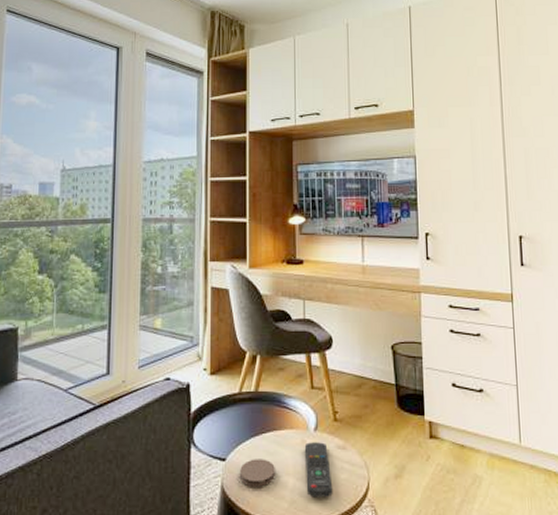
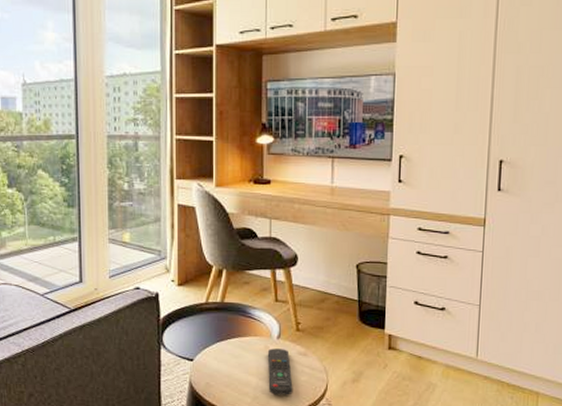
coaster: present [240,459,275,487] -> none [207,360,239,384]

